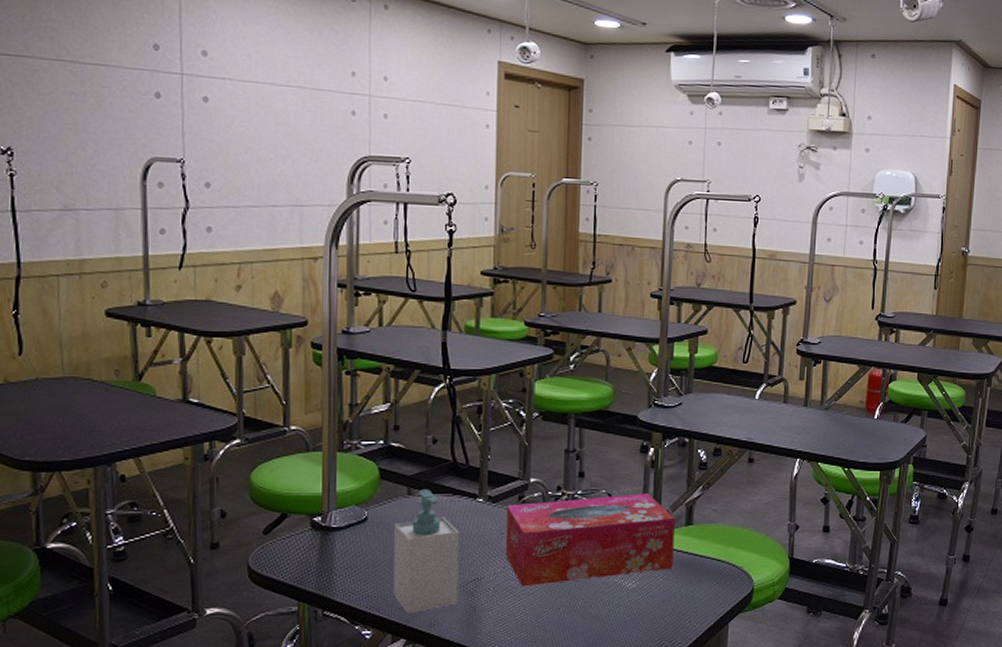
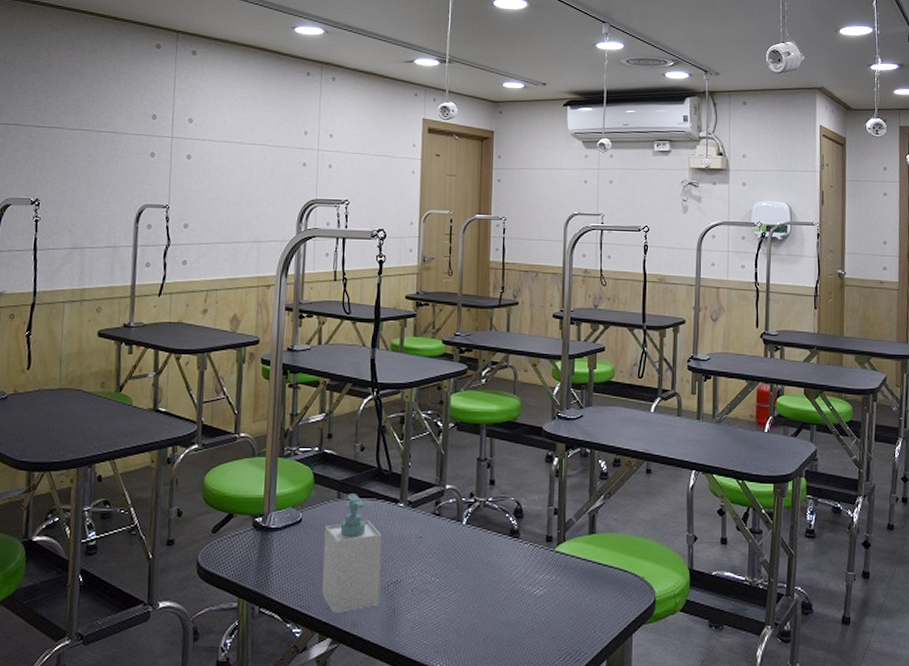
tissue box: present [505,493,675,587] -> none [422,501,579,591]

